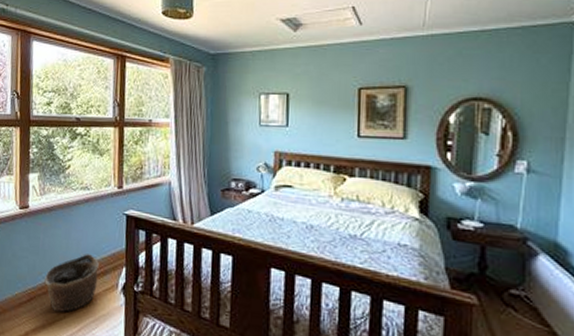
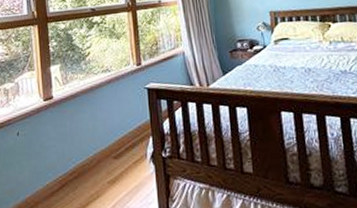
basket: present [44,254,99,312] -> none [75,131,127,193]

